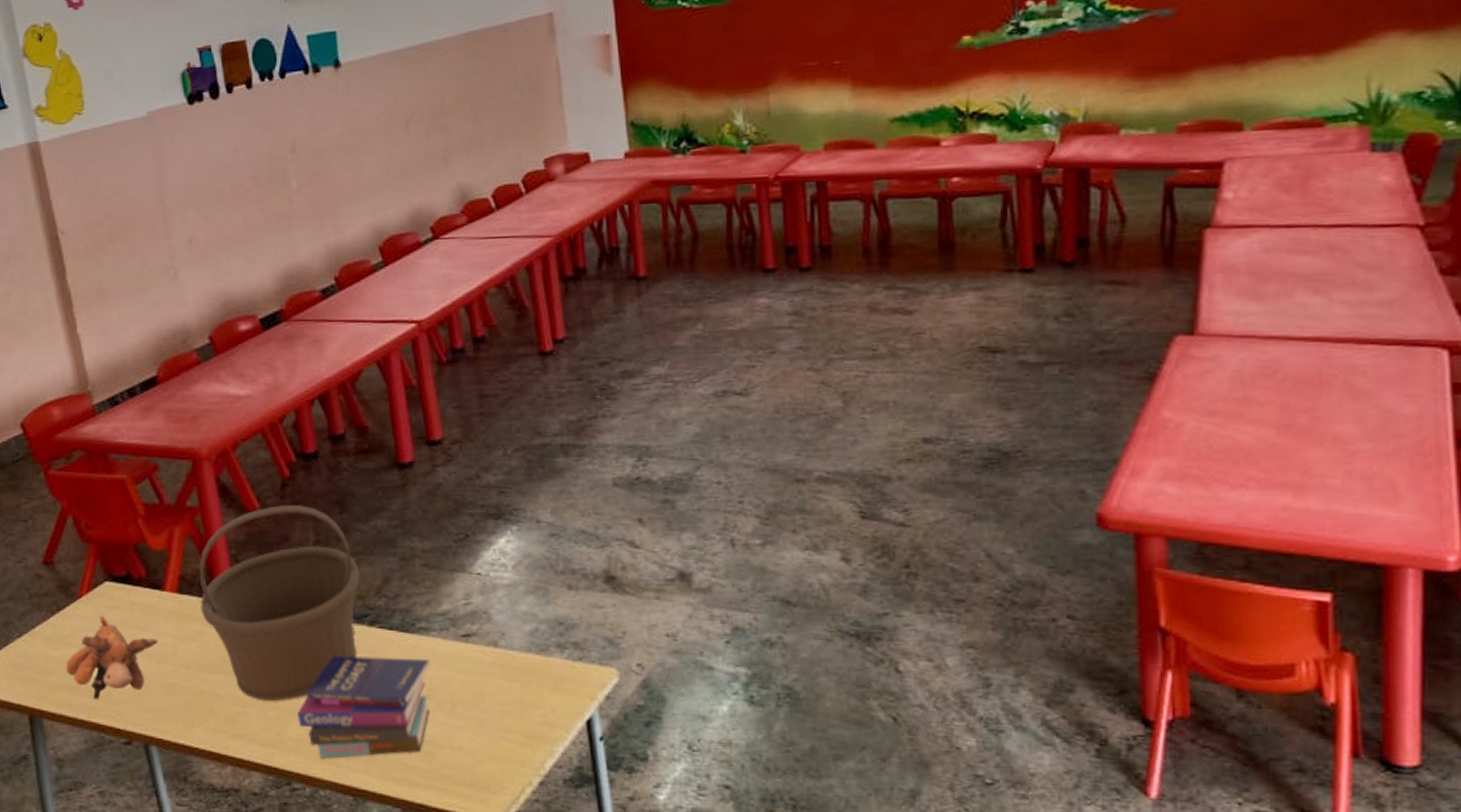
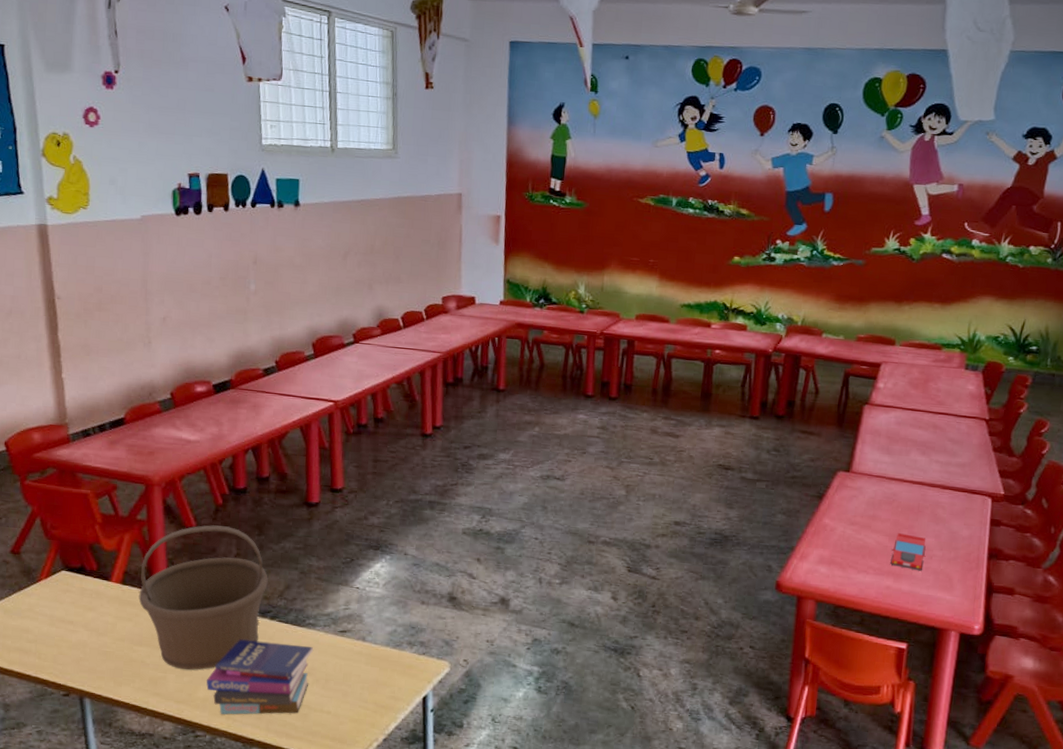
stuffed animal: present [66,616,158,699] -> none [21,596,101,660]
toy car: none [1284,421,1344,478] -> present [890,533,926,571]

